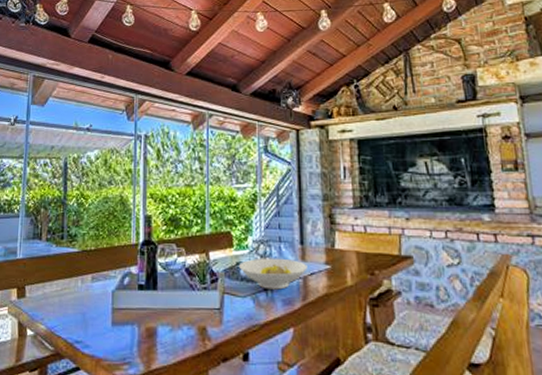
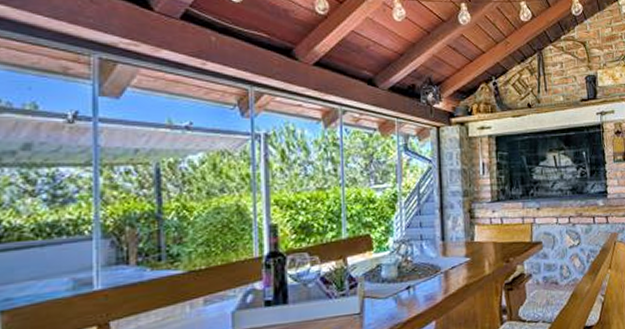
bowl: present [239,258,307,290] -> none [380,255,449,288]

